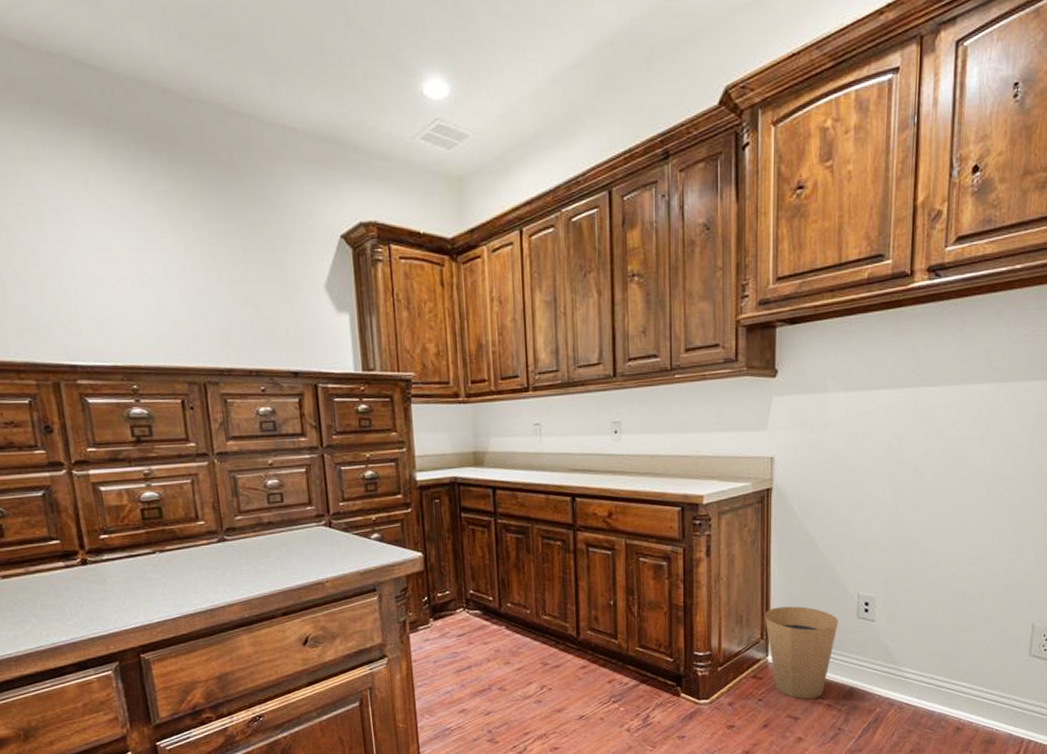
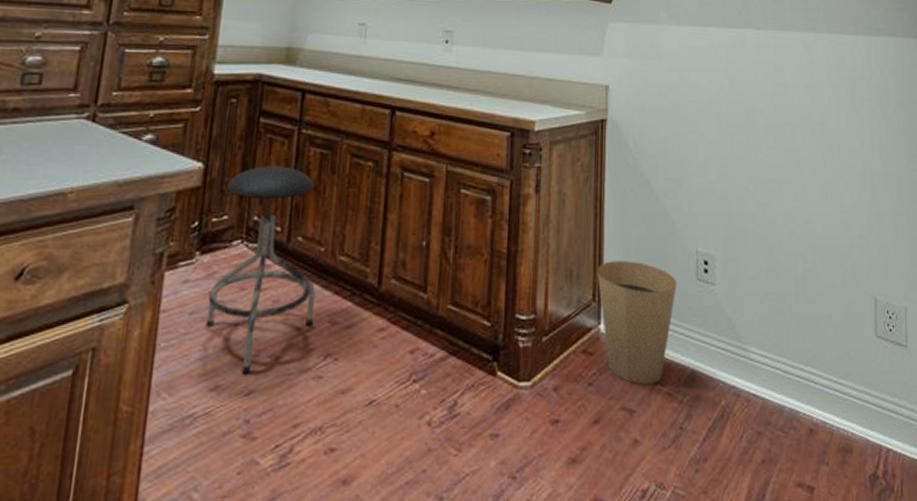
stool: none [443,550,529,701] -> present [206,166,315,374]

